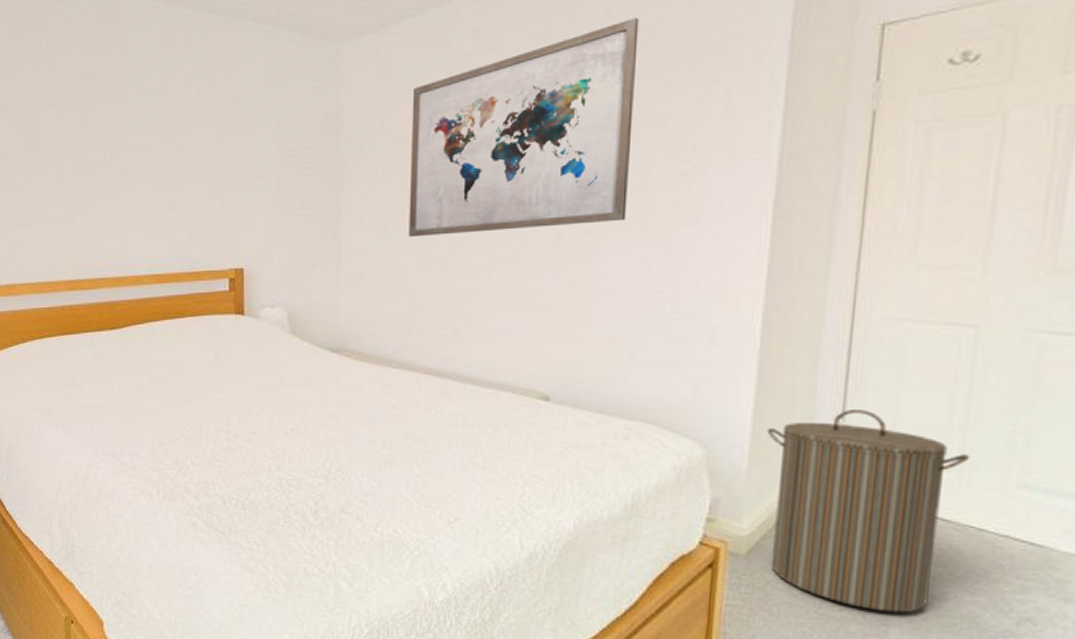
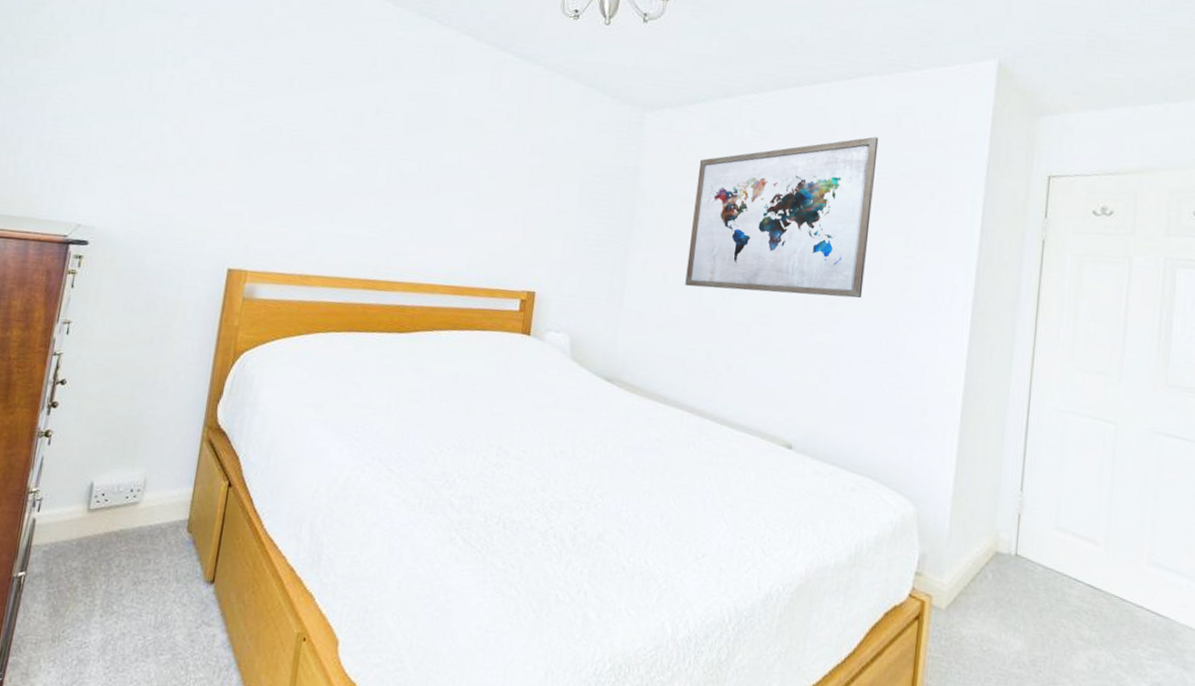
laundry hamper: present [766,410,971,613] -> none [964,483,1114,673]

